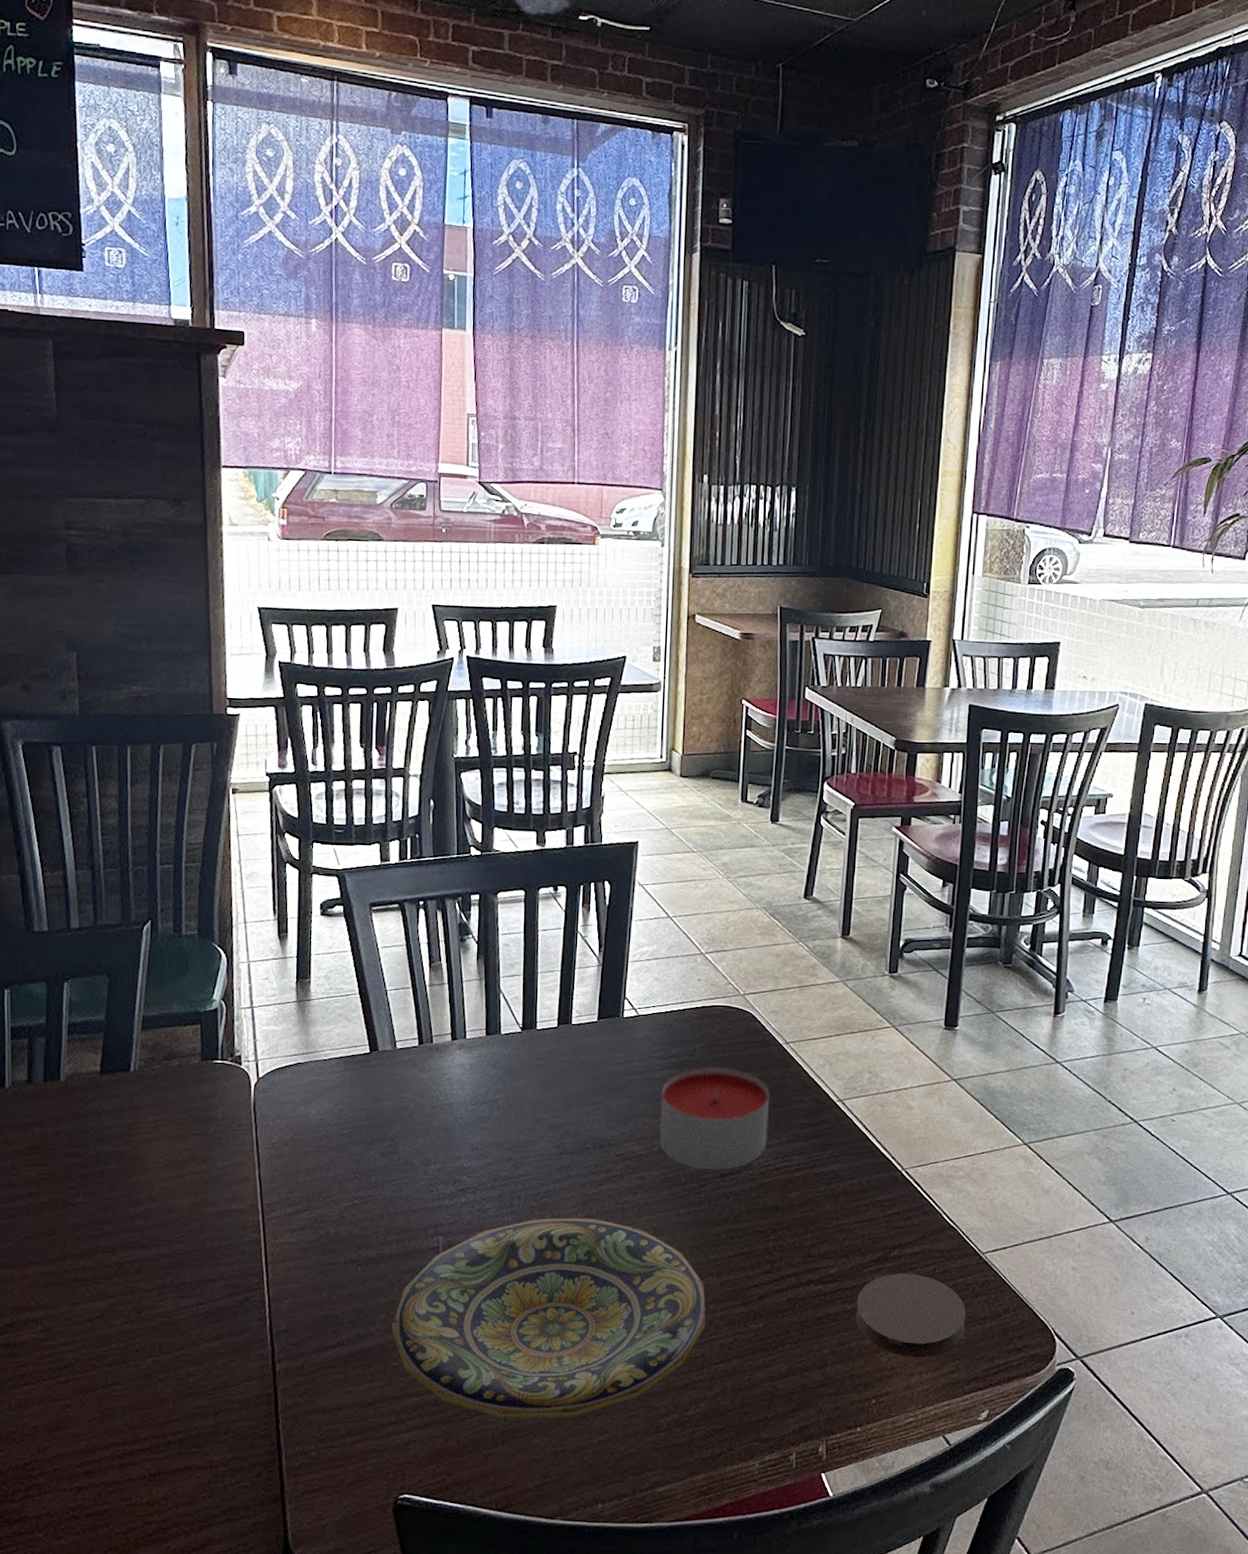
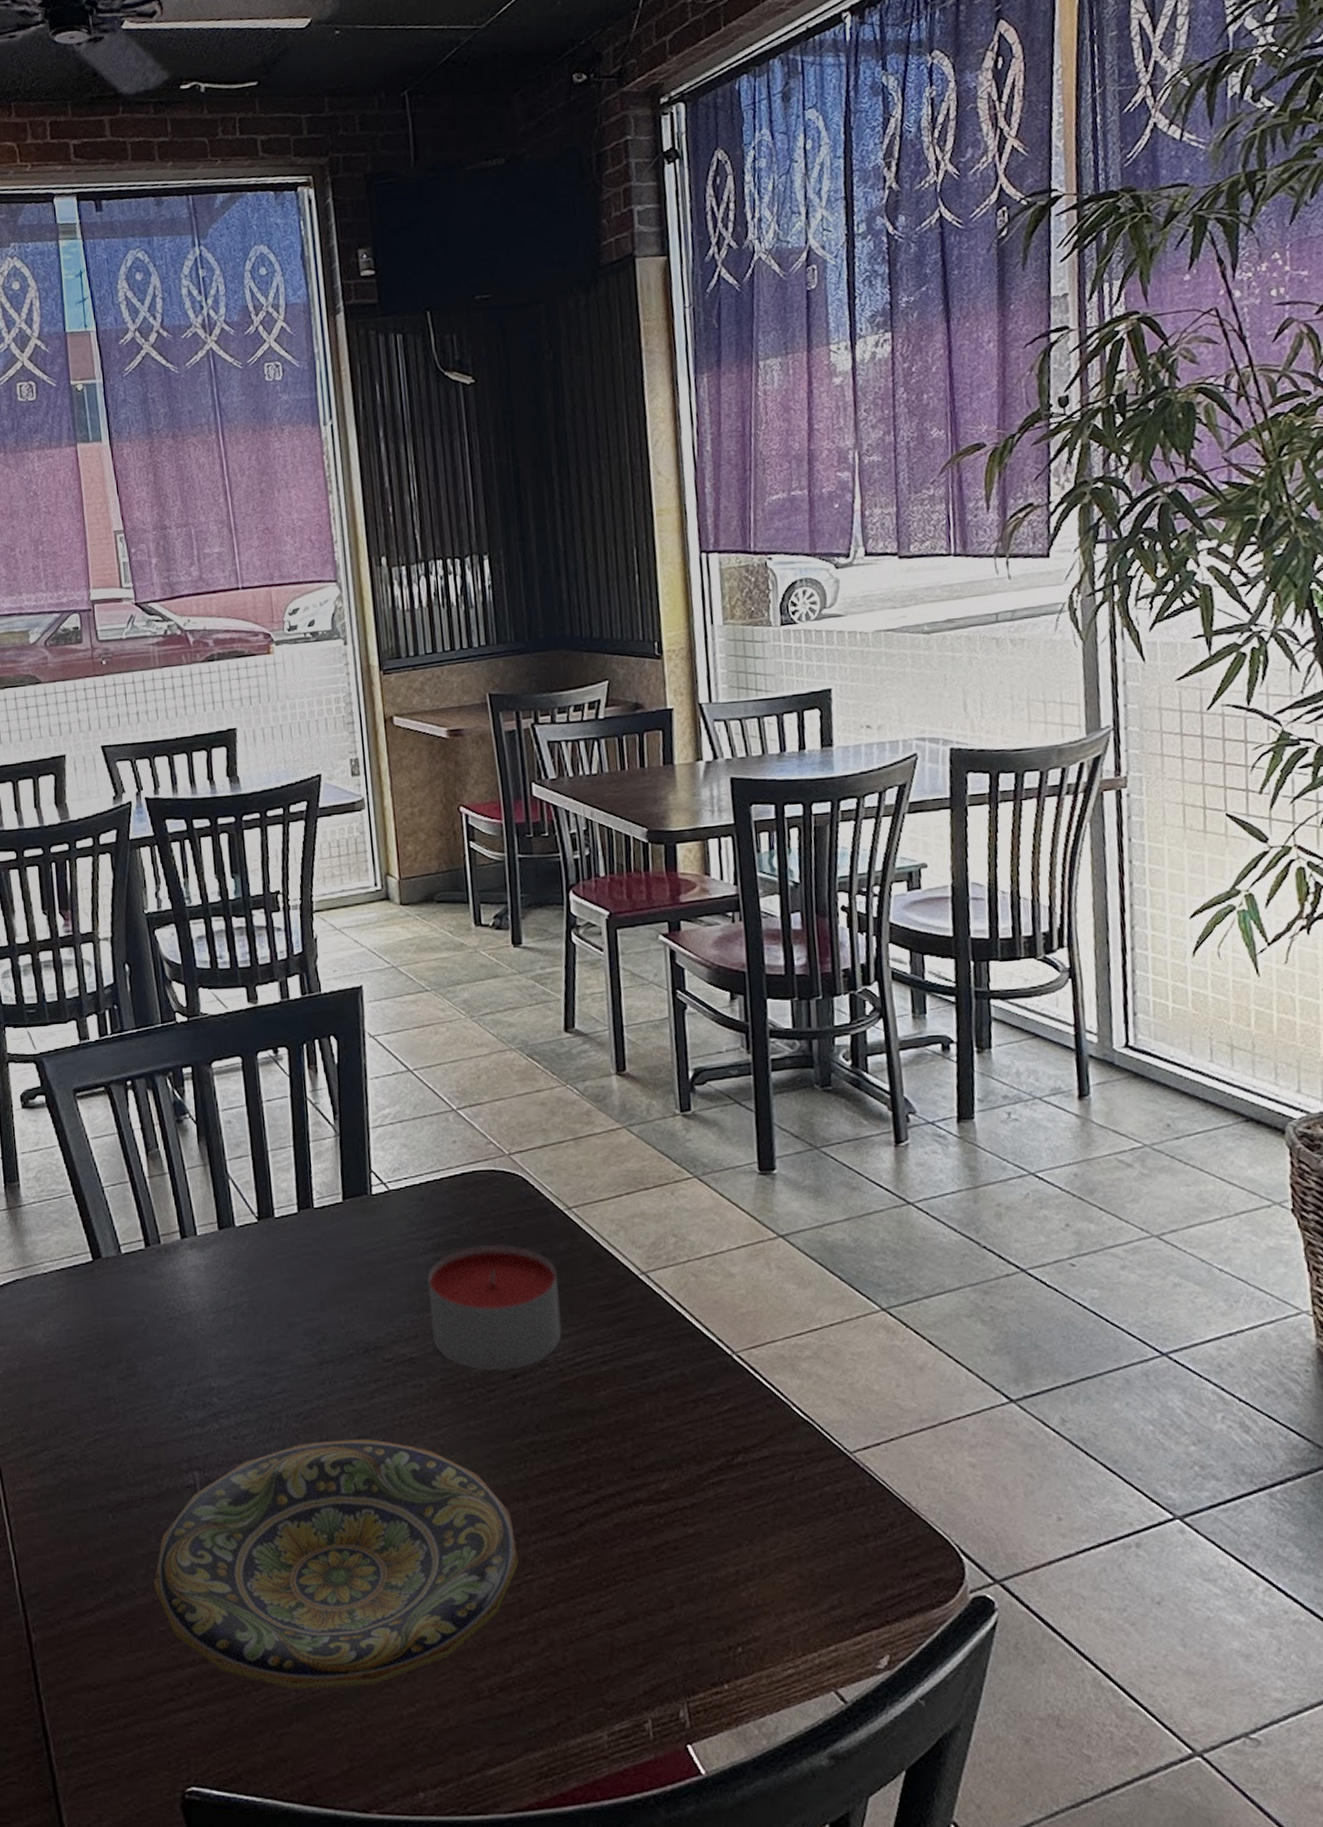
coaster: present [855,1273,967,1358] -> none [699,1484,843,1591]

